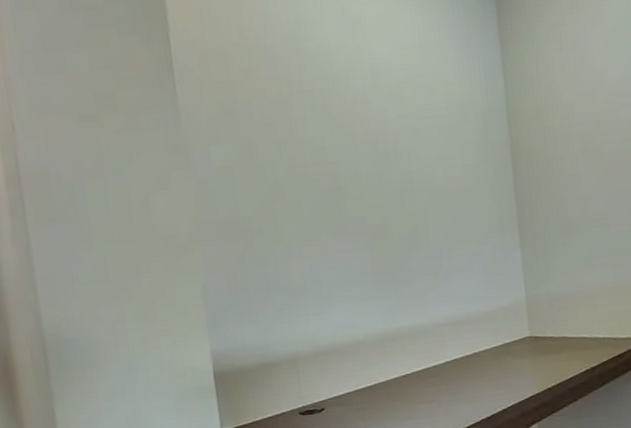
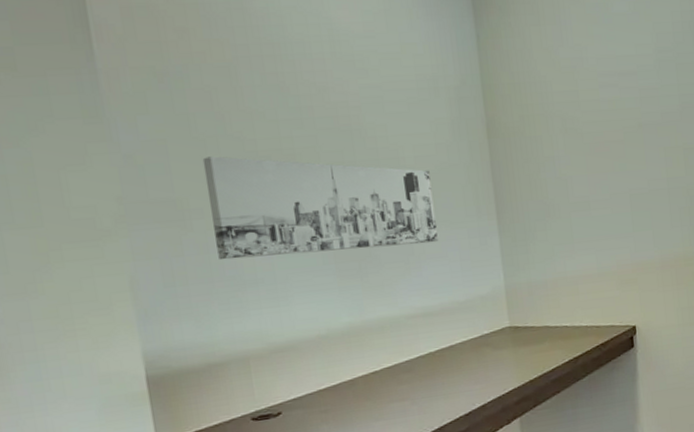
wall art: none [262,180,466,272] -> present [202,156,439,260]

